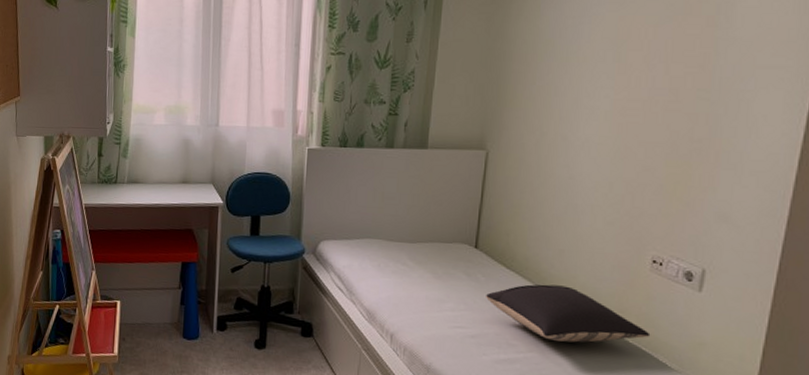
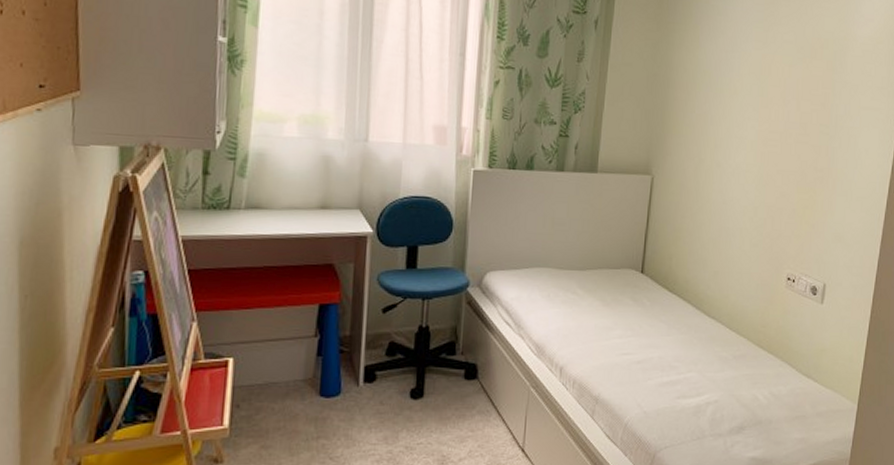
pillow: present [486,284,651,343] -> none [651,305,786,359]

